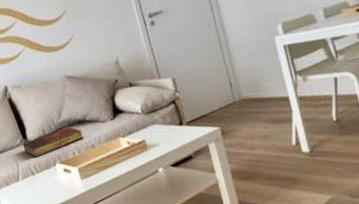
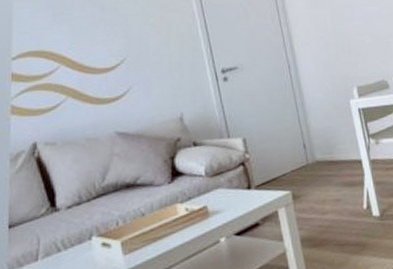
book: present [23,127,84,157] -> none [49,191,132,230]

